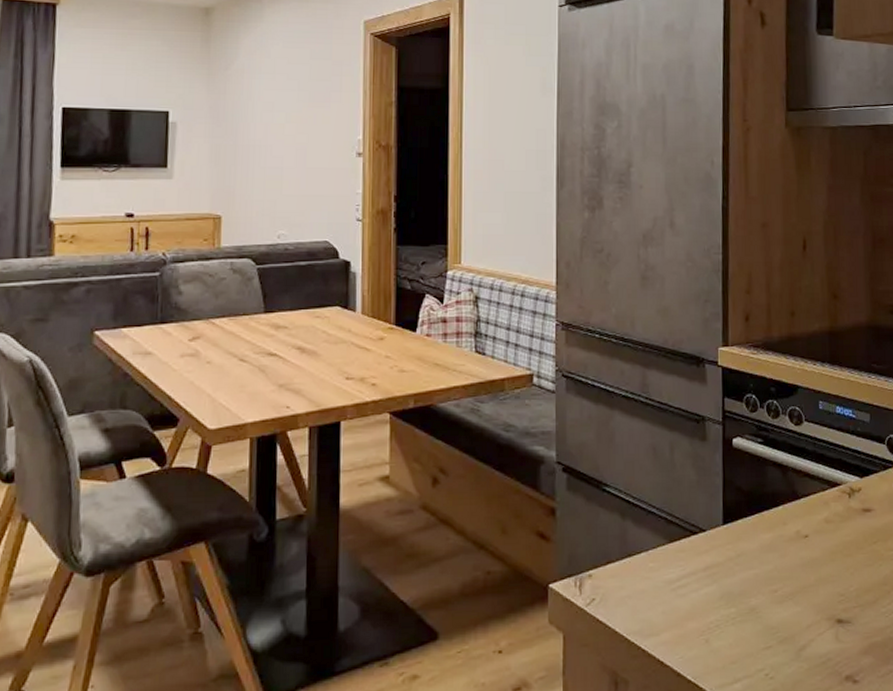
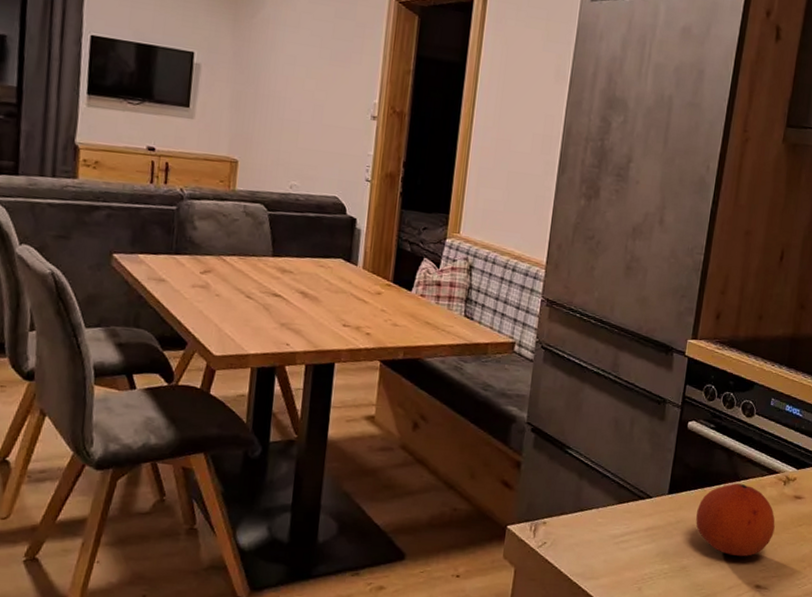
fruit: none [758,502,847,588] -> present [696,483,775,557]

